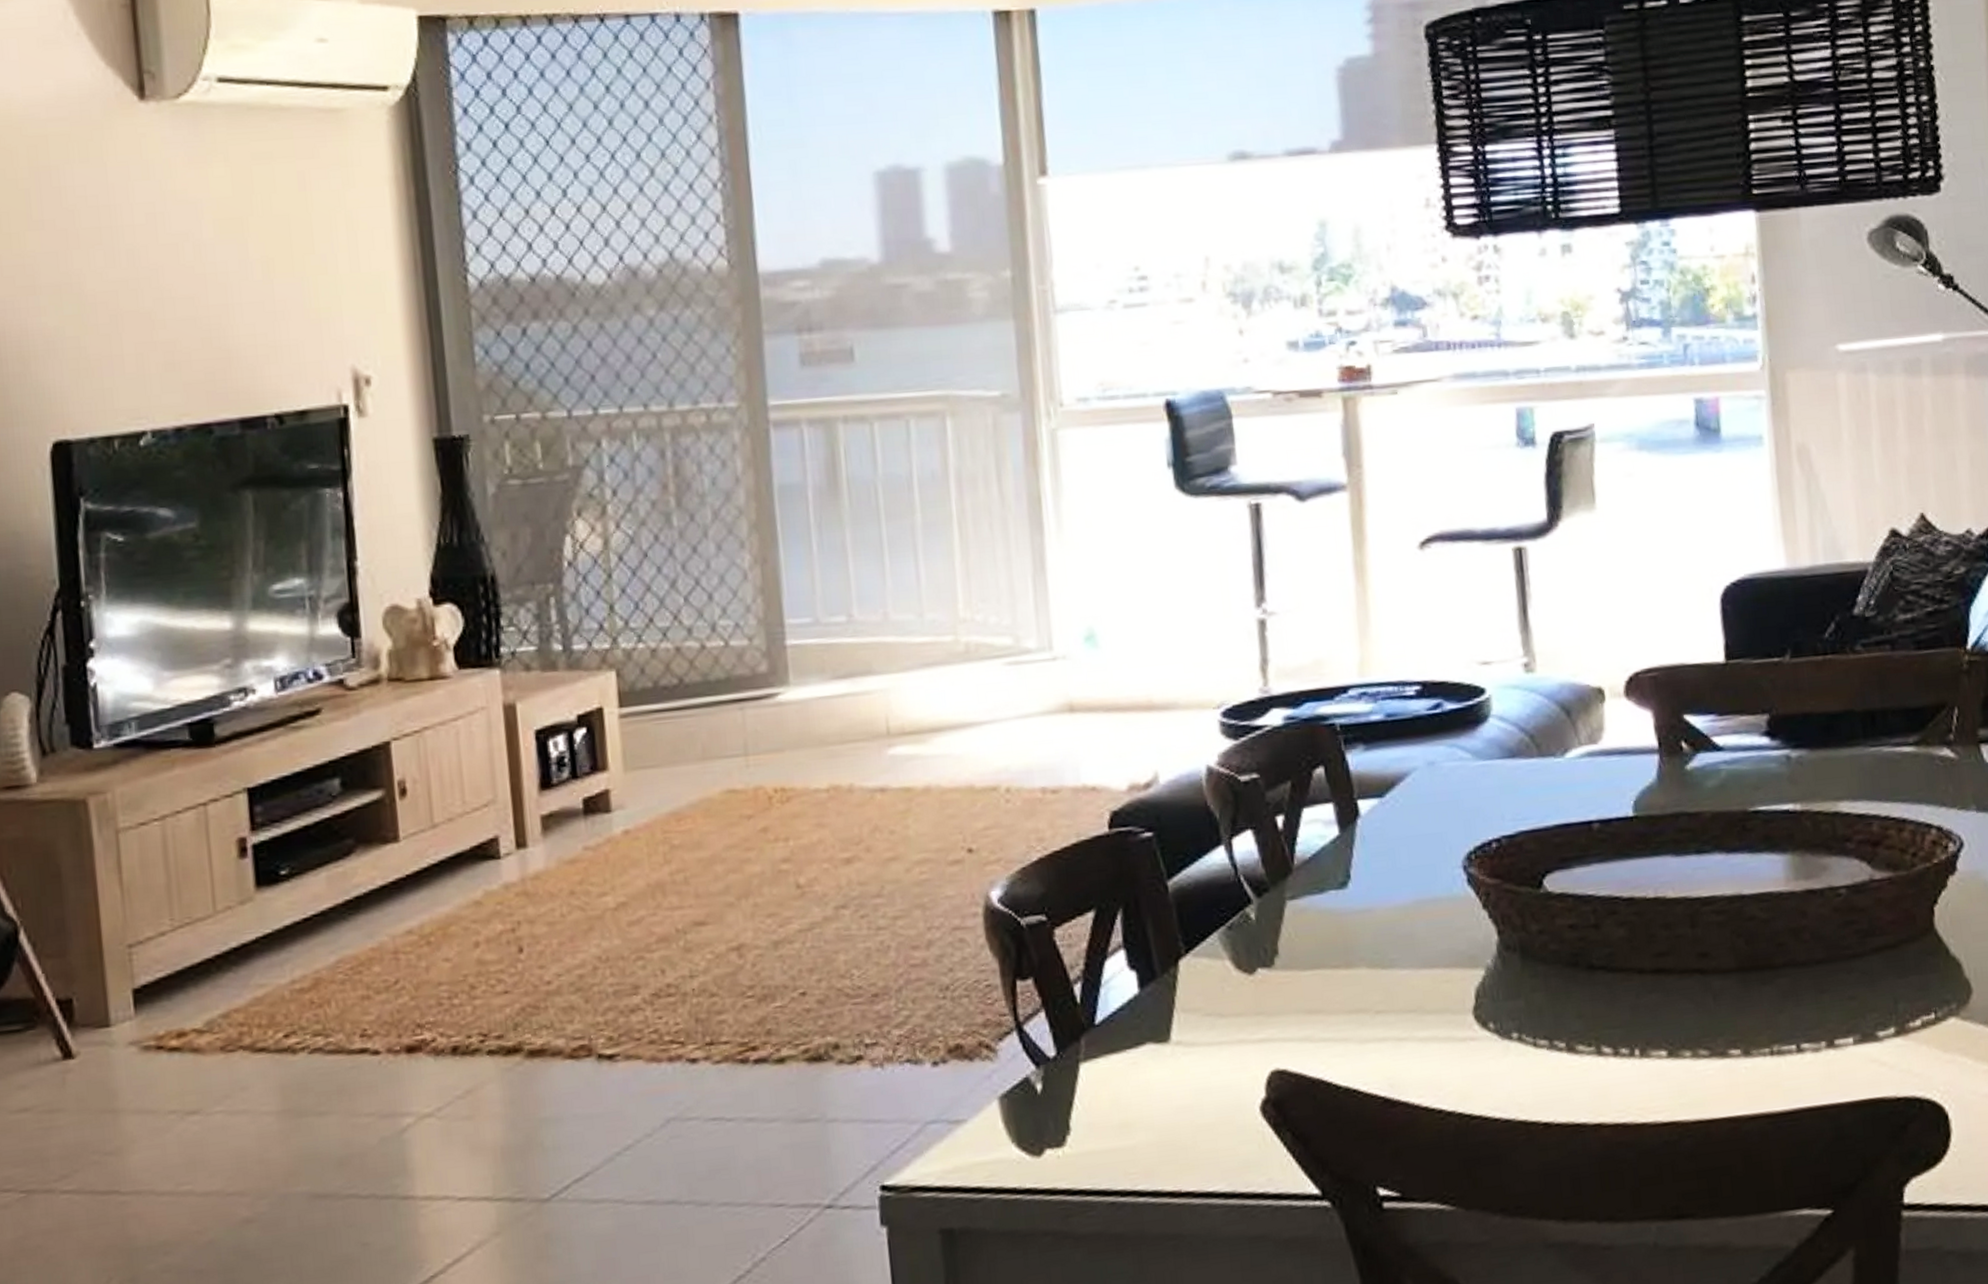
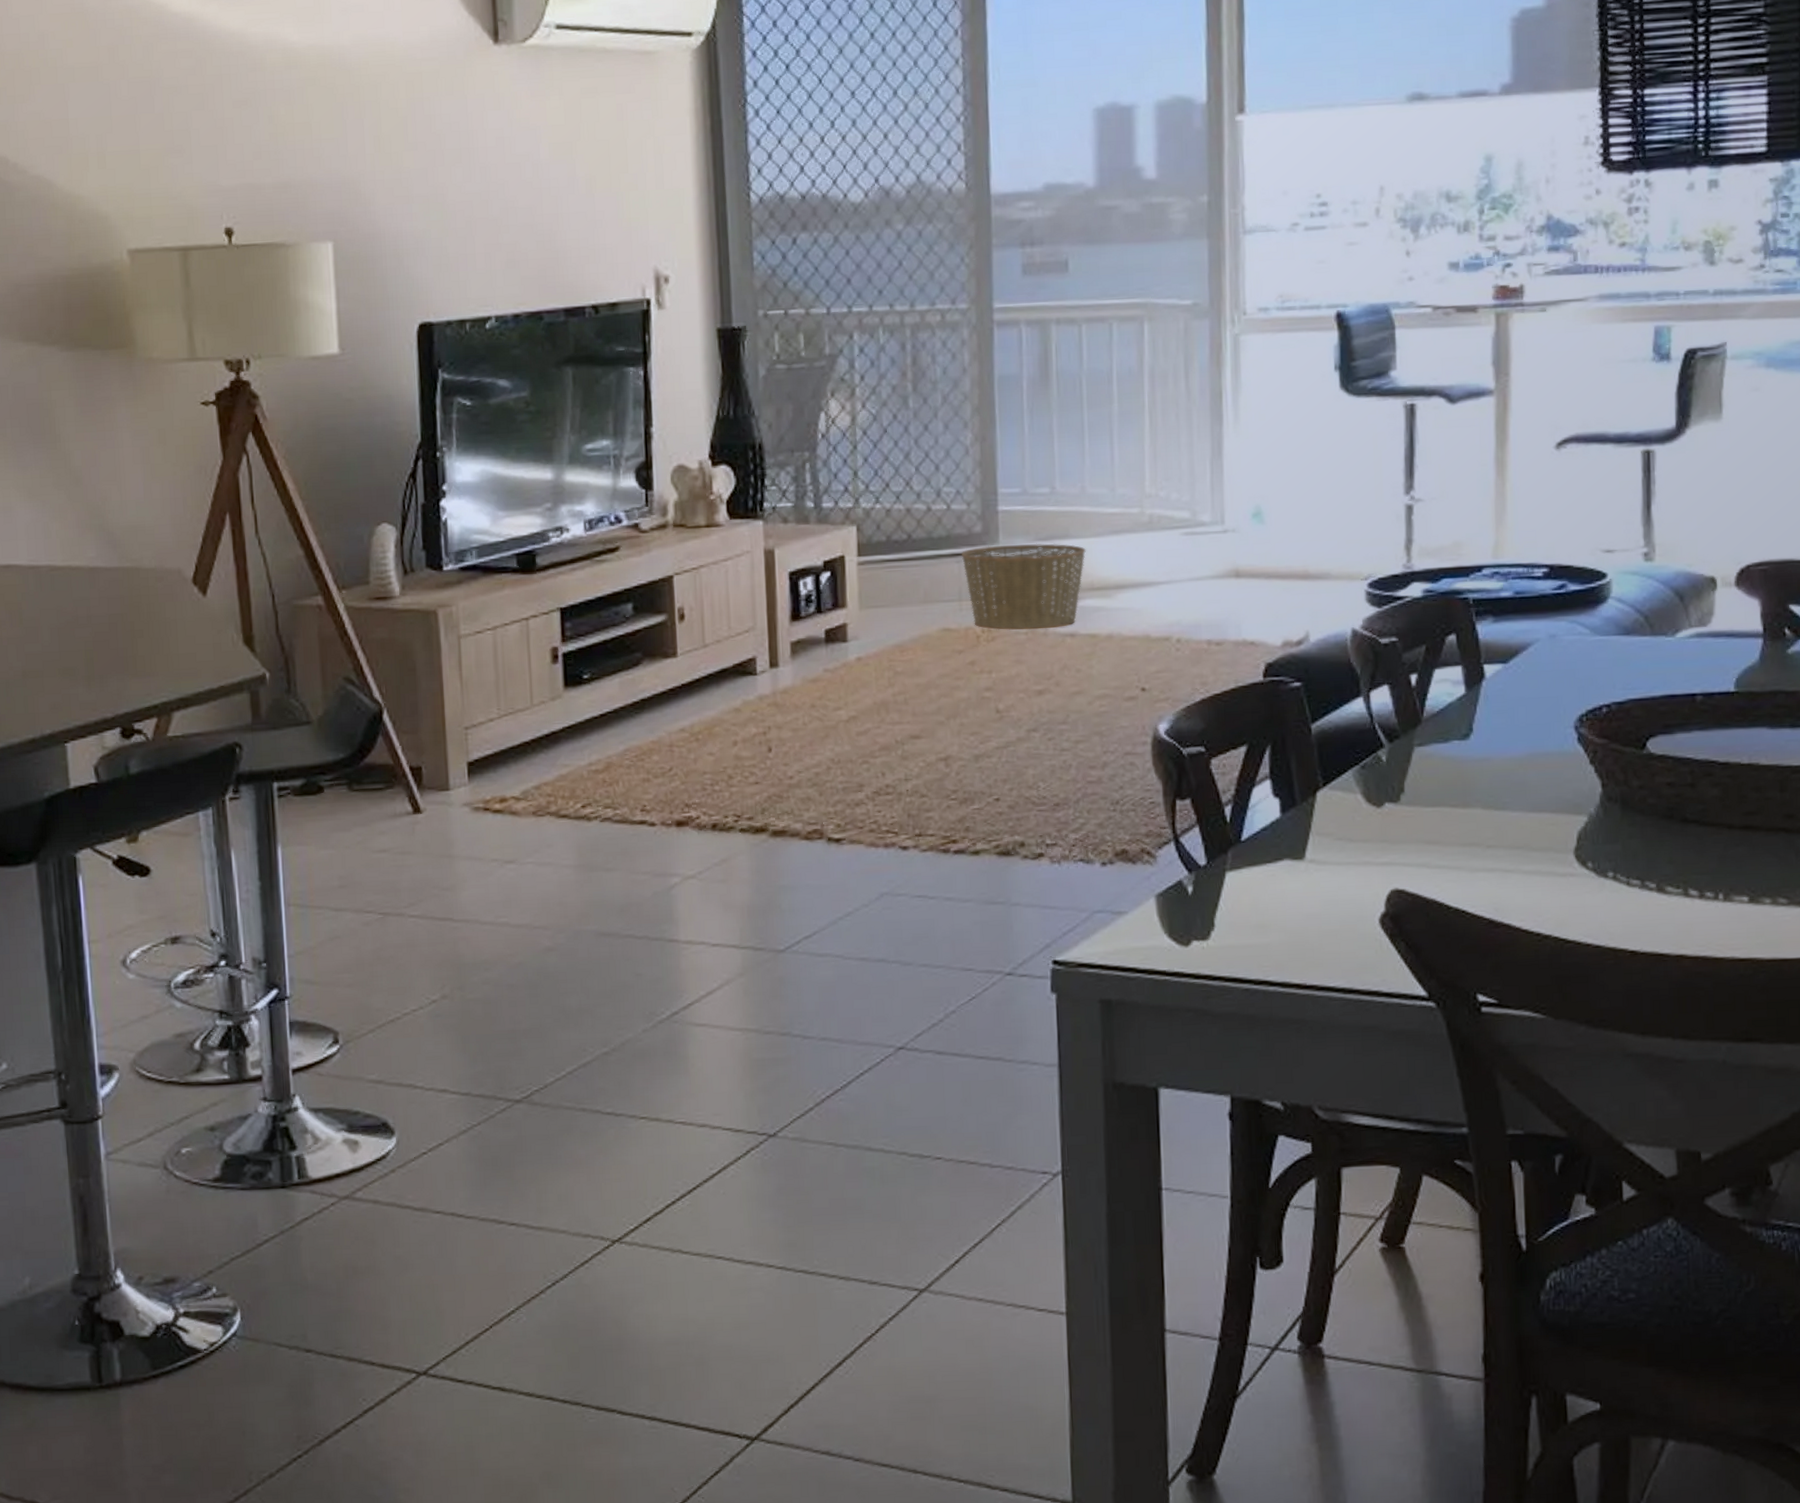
basket: none [744,681,894,789] -> present [961,543,1087,630]

